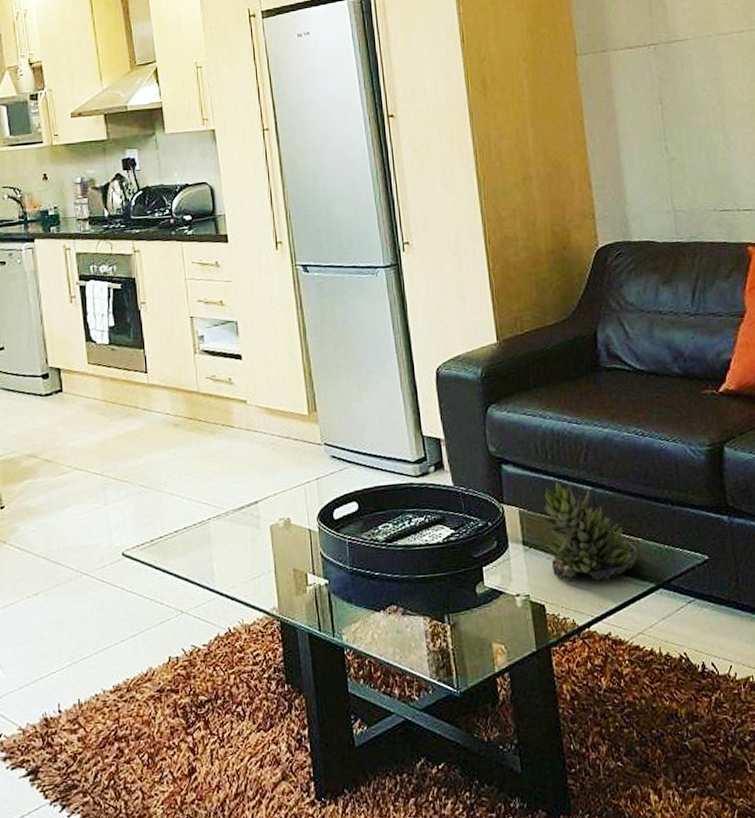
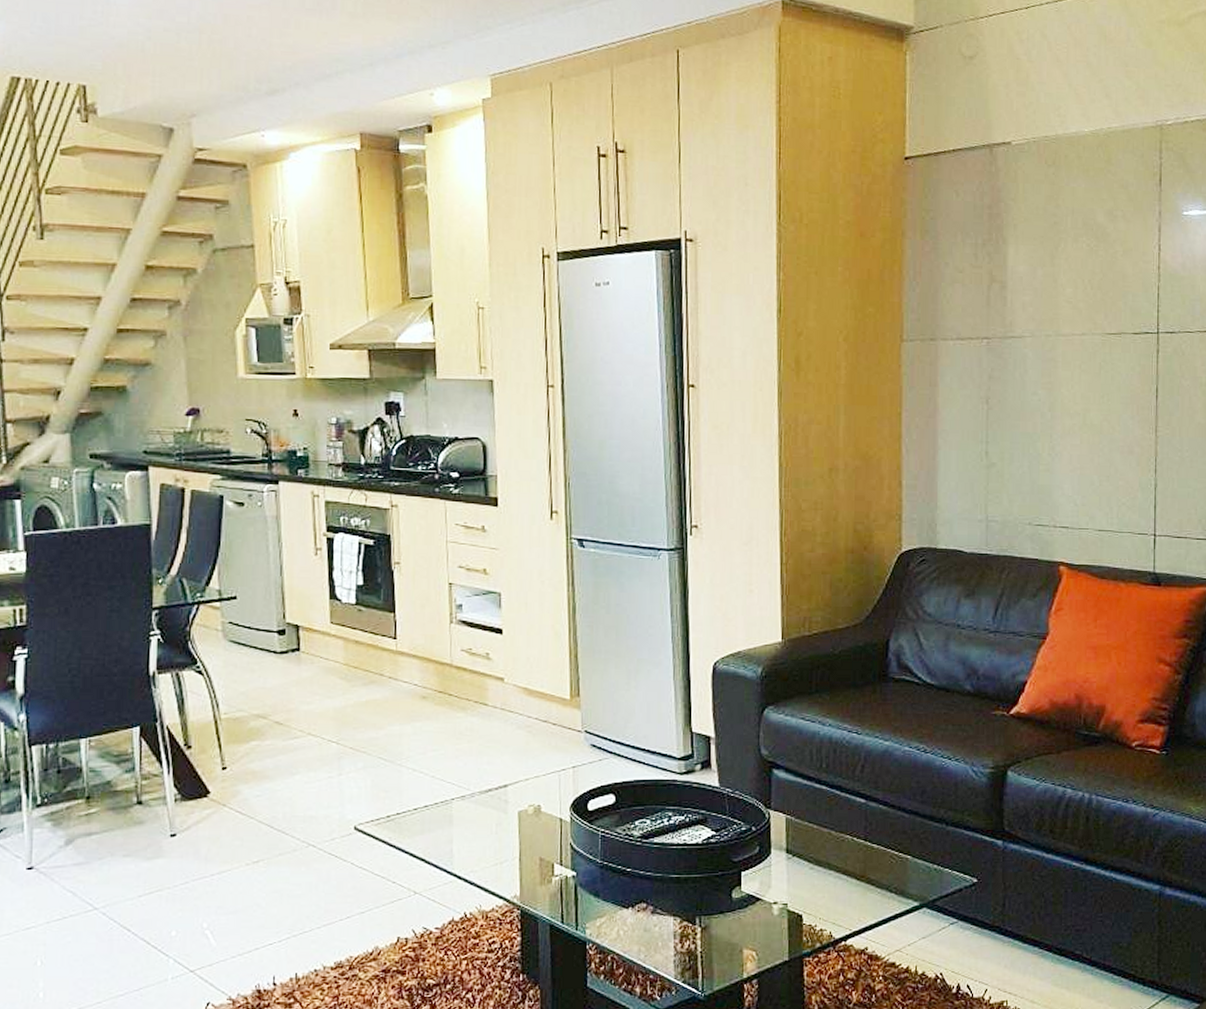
succulent plant: present [538,481,637,582] -> none [805,791,904,897]

